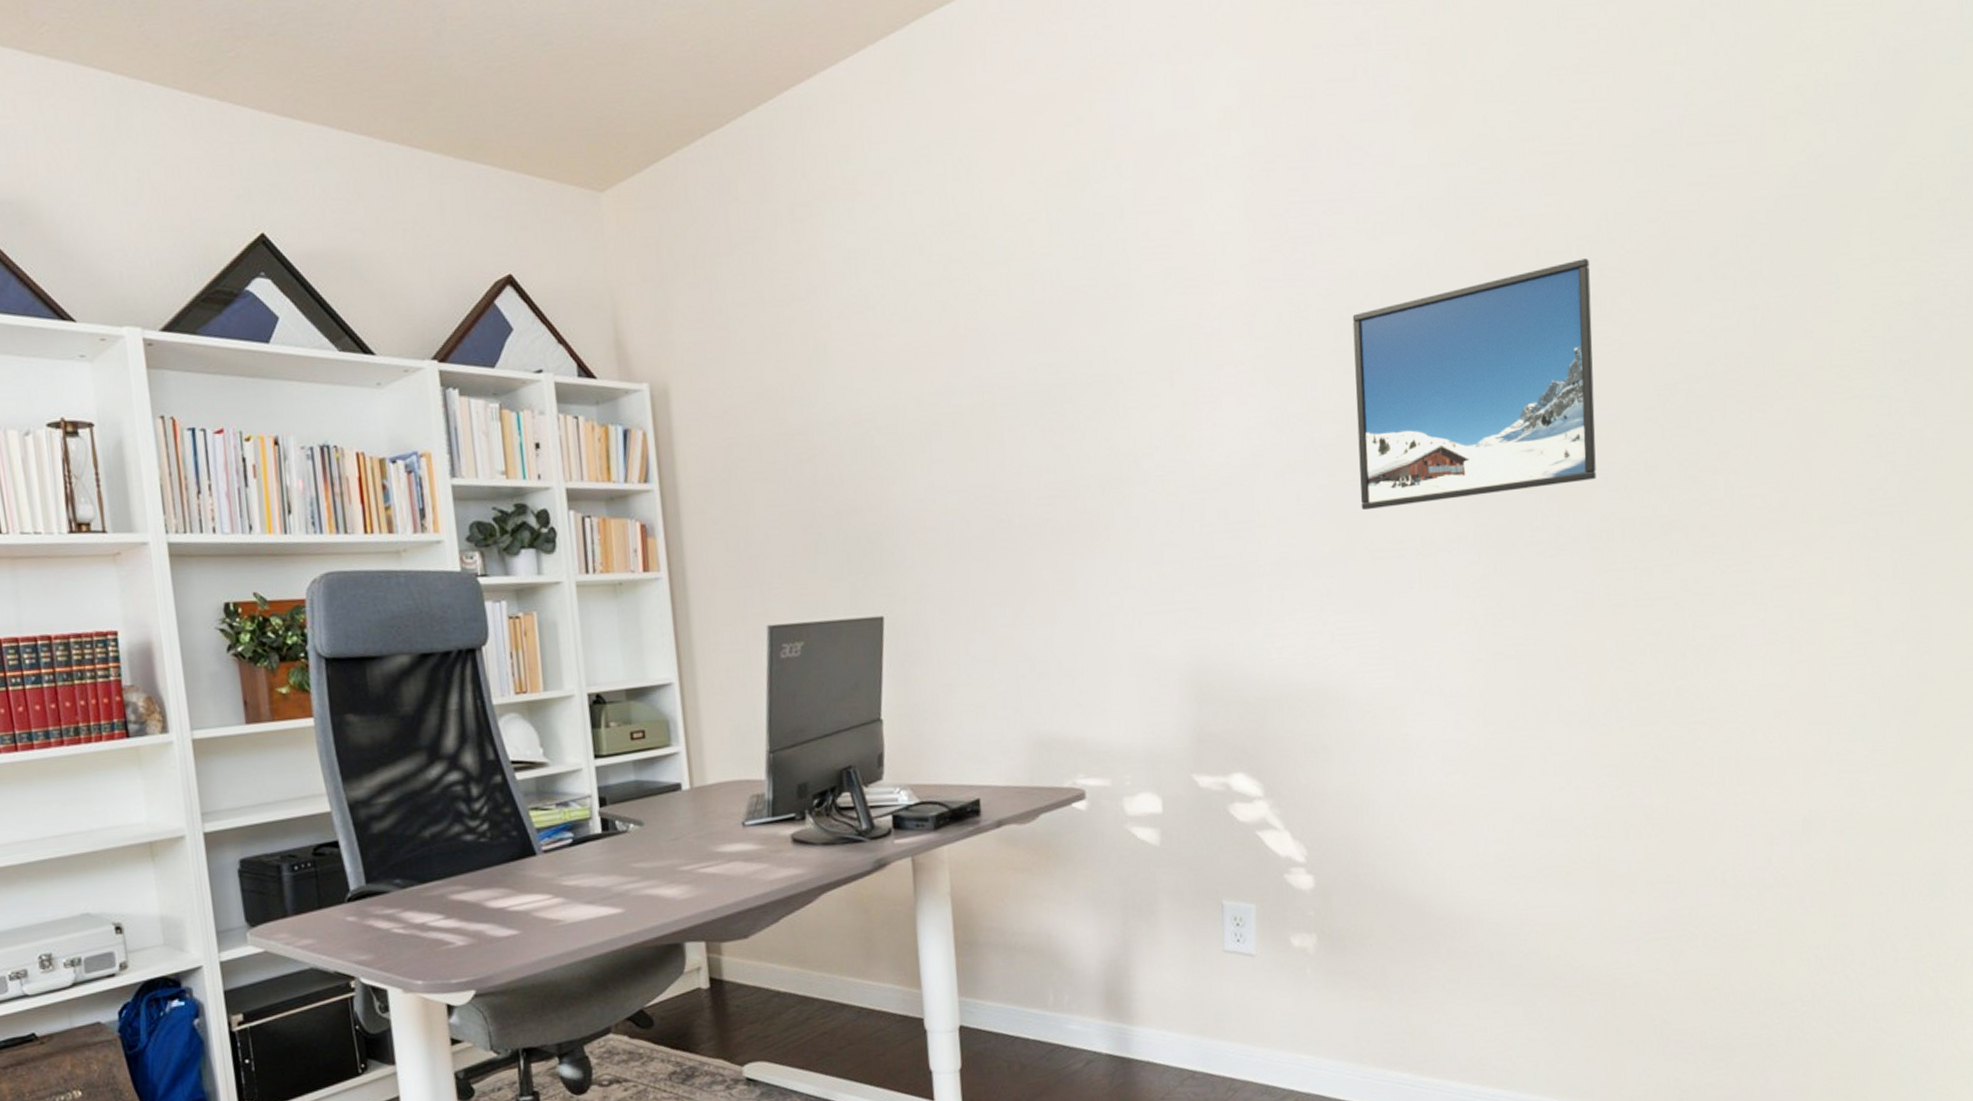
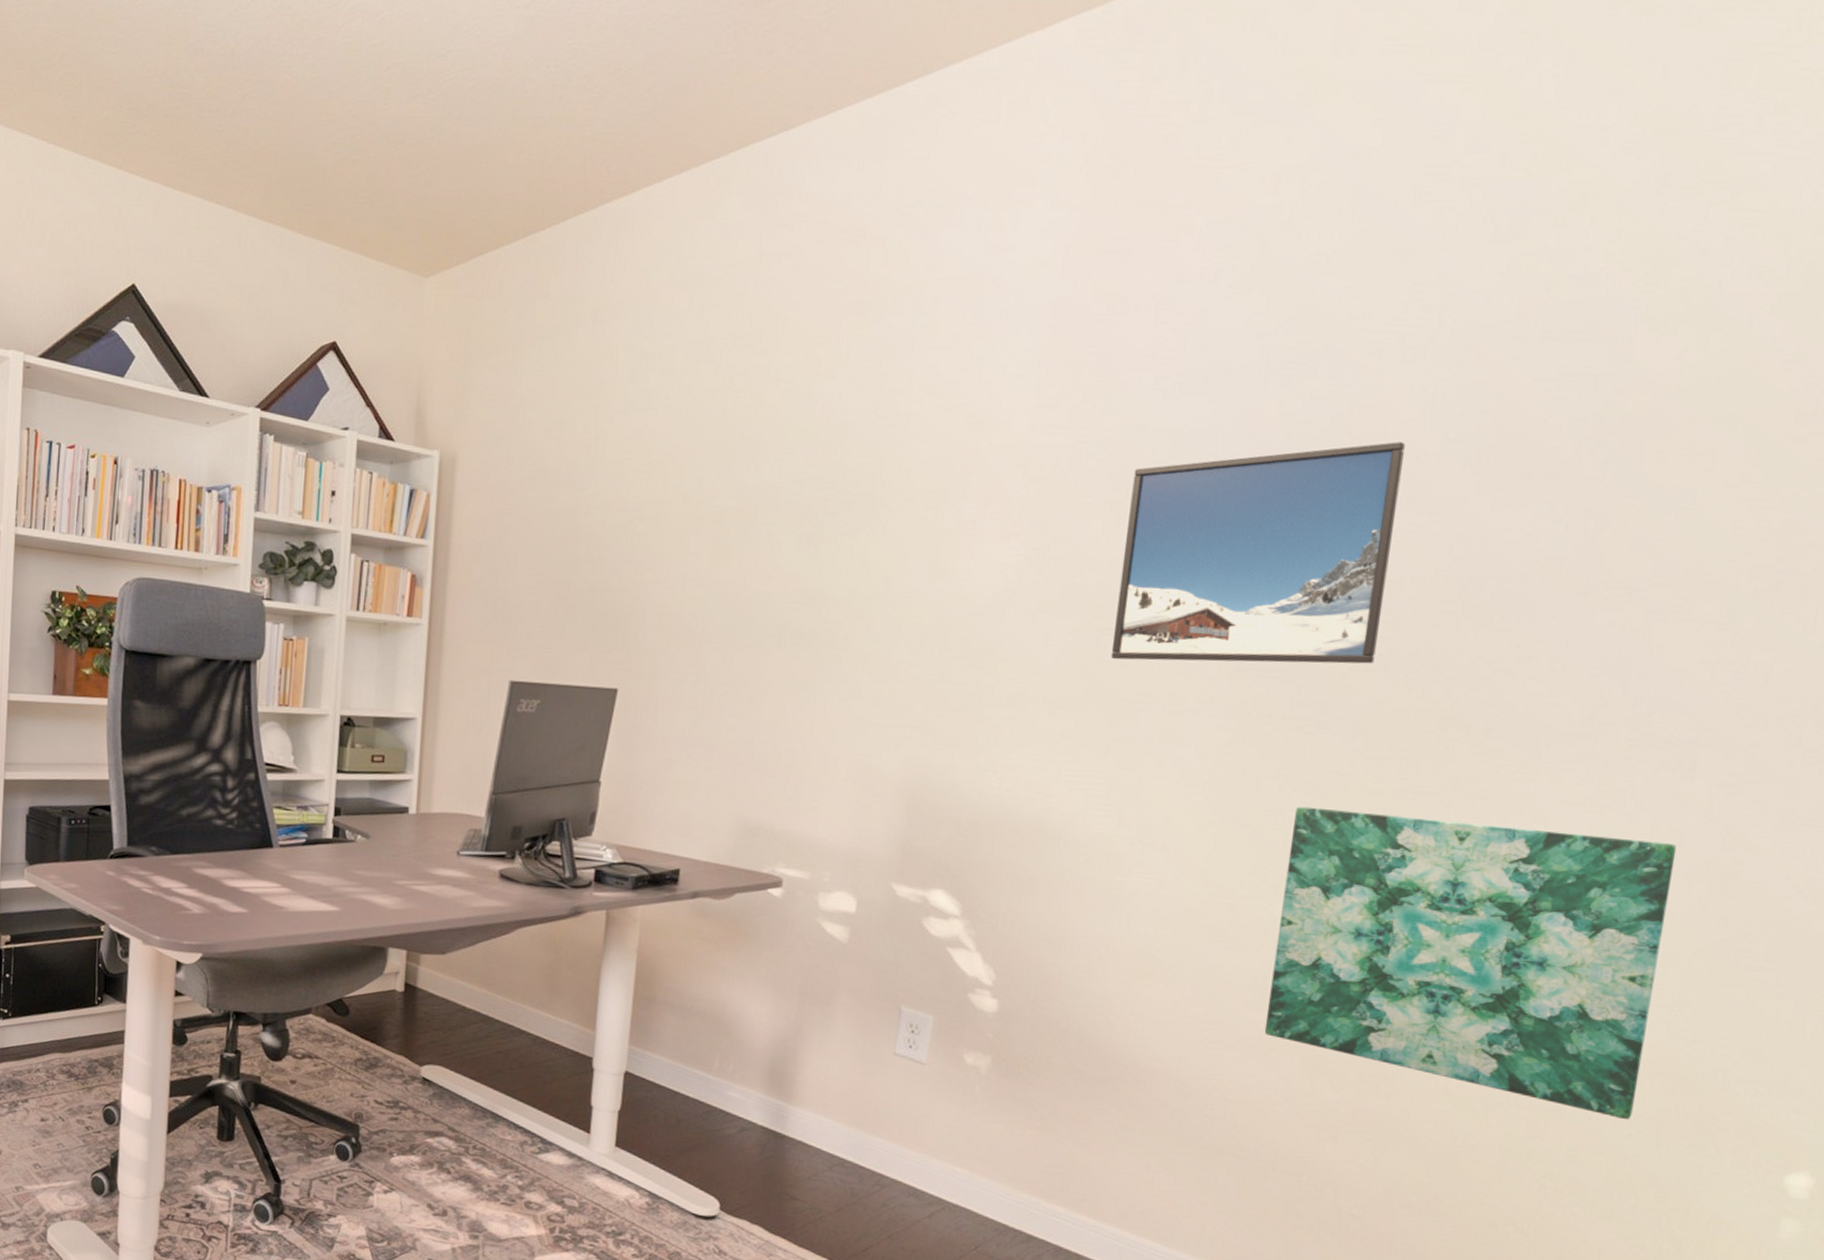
wall art: none [1552,610,1880,880] -> present [1264,806,1677,1120]

